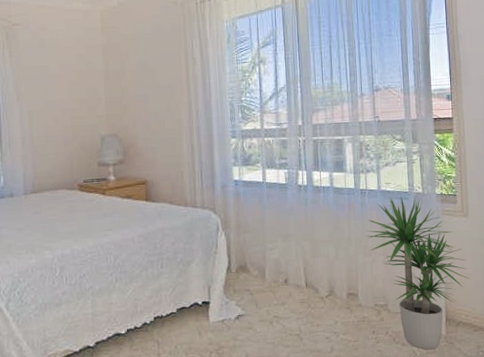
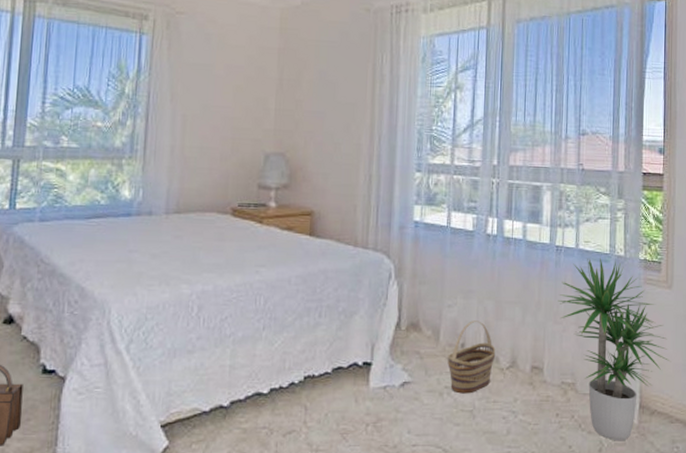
basket: none [274,259,315,321] -> present [447,320,496,394]

